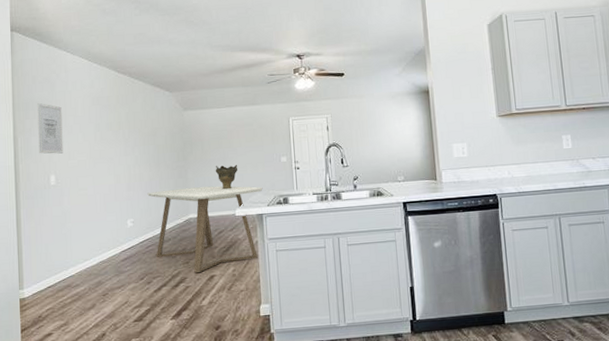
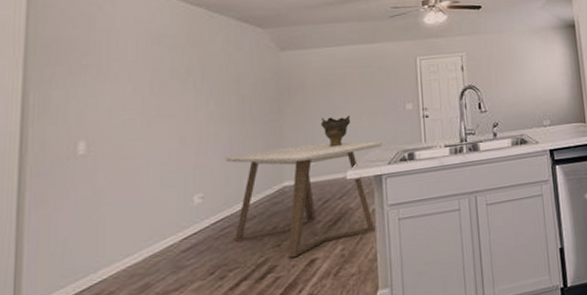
wall art: present [37,102,64,154] -> none [62,43,103,113]

